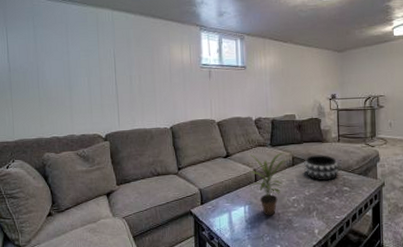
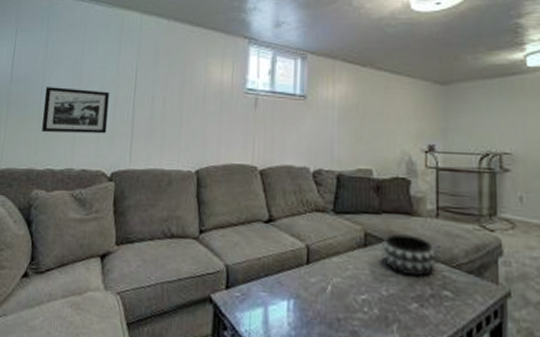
picture frame: none [40,73,98,110] -> present [42,87,109,134]
potted plant: present [248,152,285,216] -> none [297,221,354,322]

